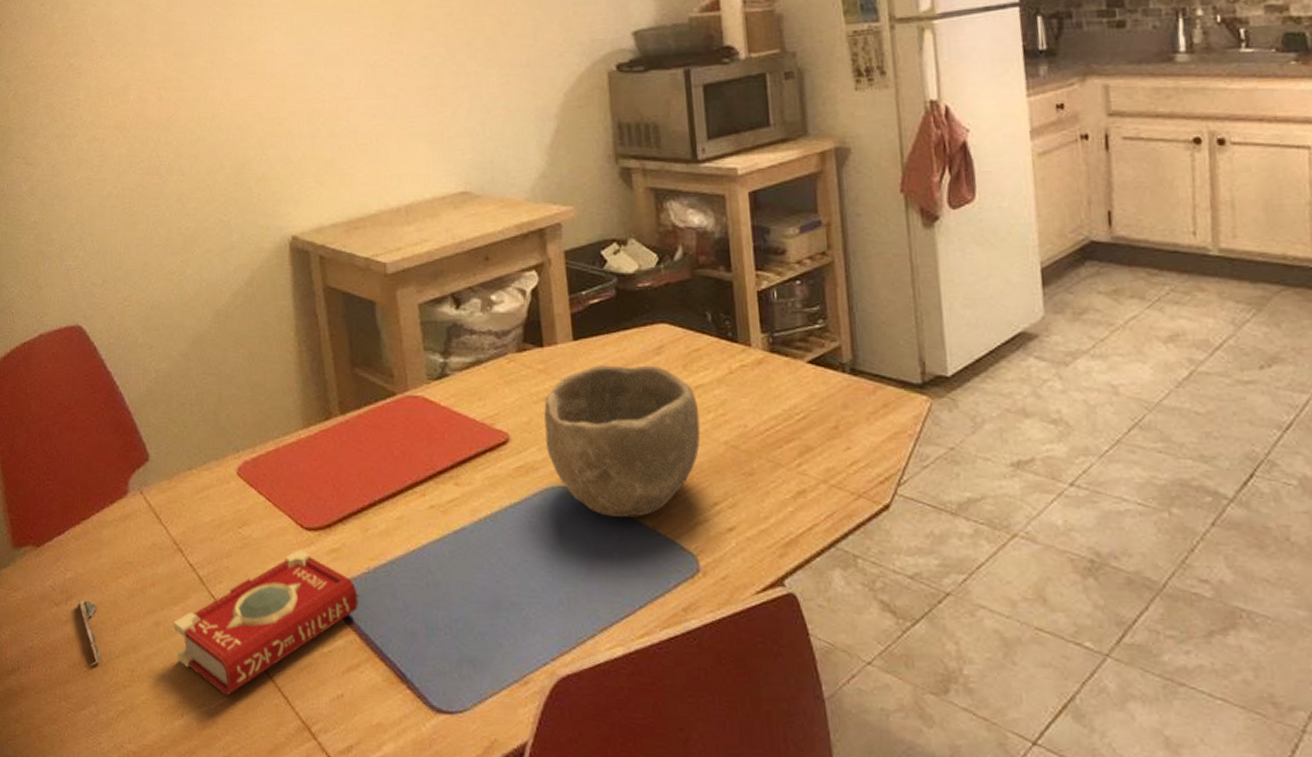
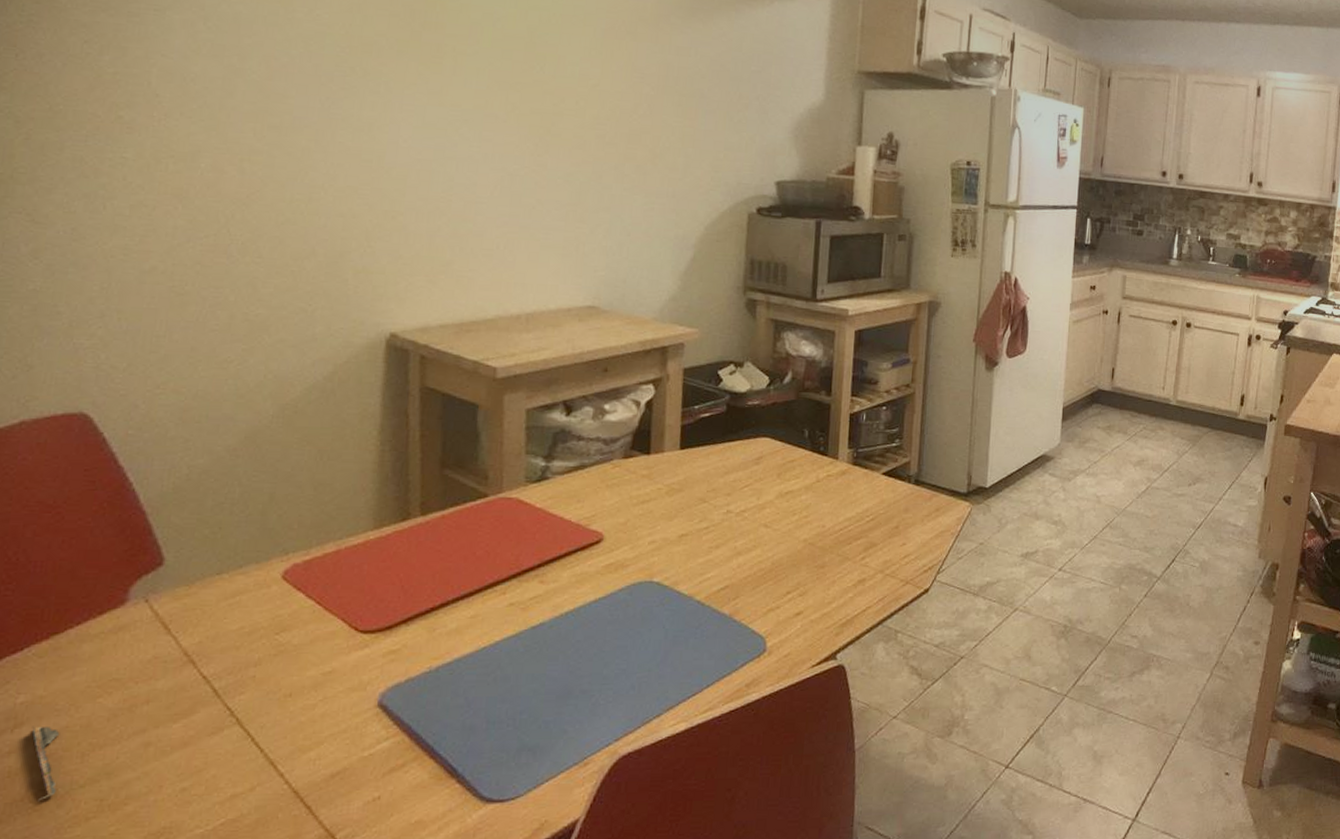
book: present [173,549,360,696] -> none [169,653,416,814]
bowl: present [544,365,701,517] -> none [639,472,786,607]

